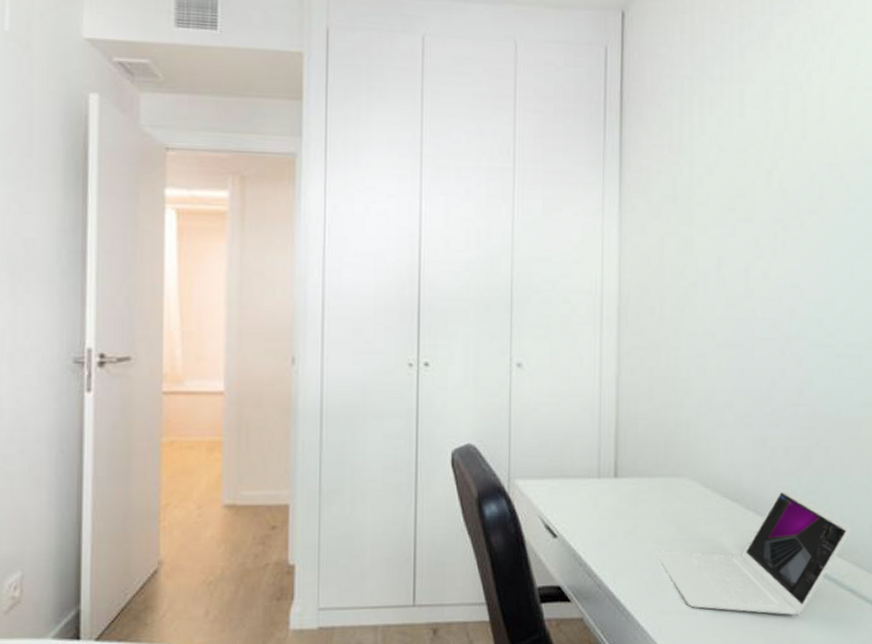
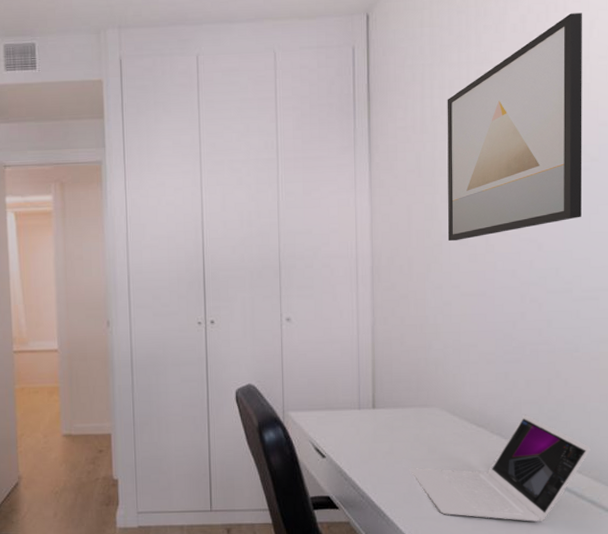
wall art: none [704,37,849,282] -> present [447,13,582,242]

